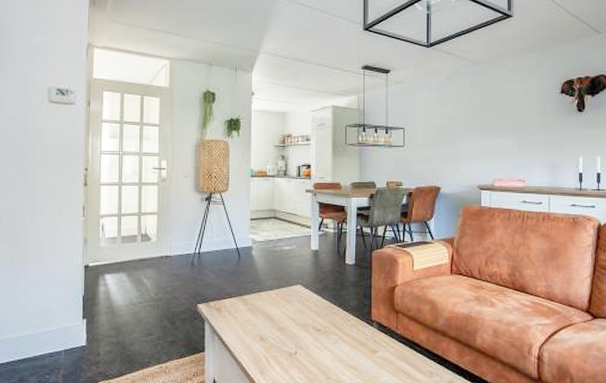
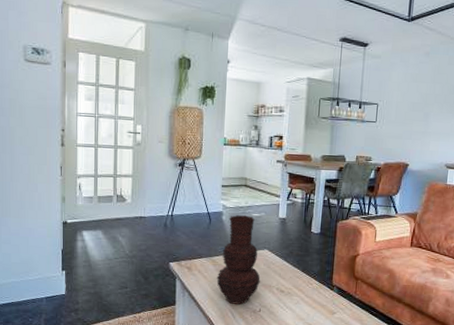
vase: none [248,248,295,347] -> present [216,215,260,304]

